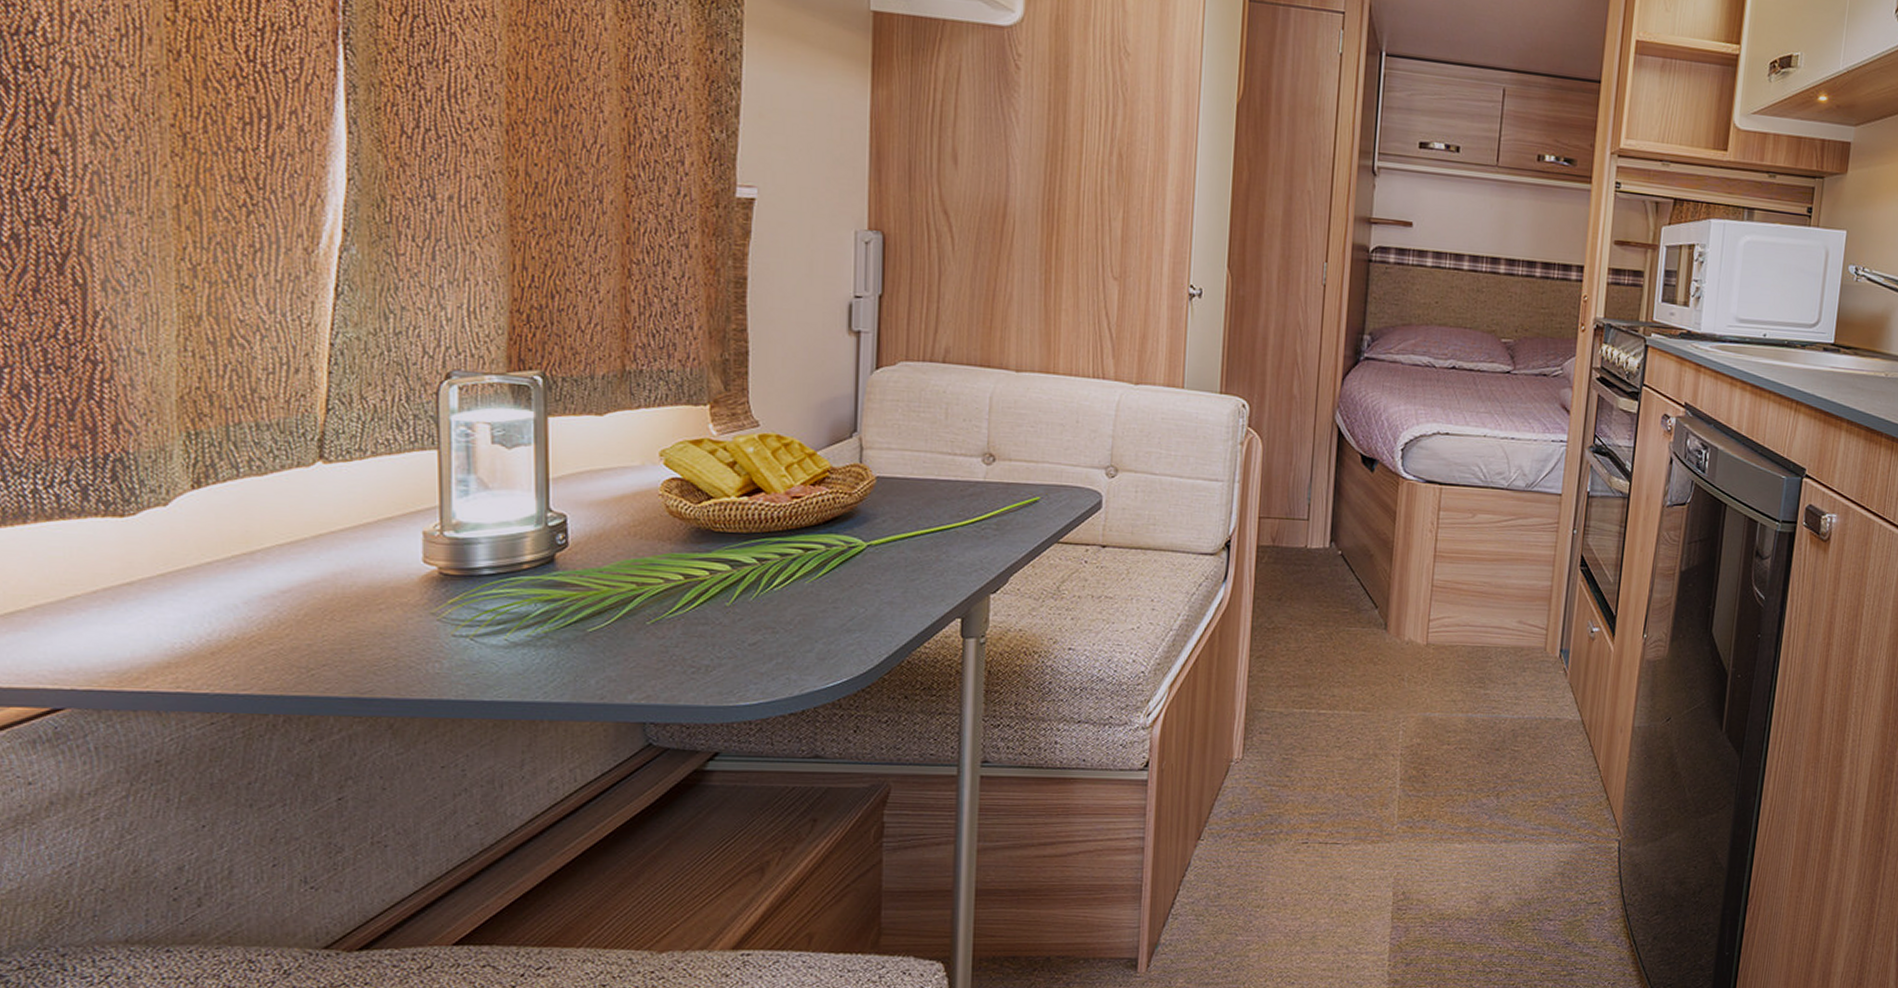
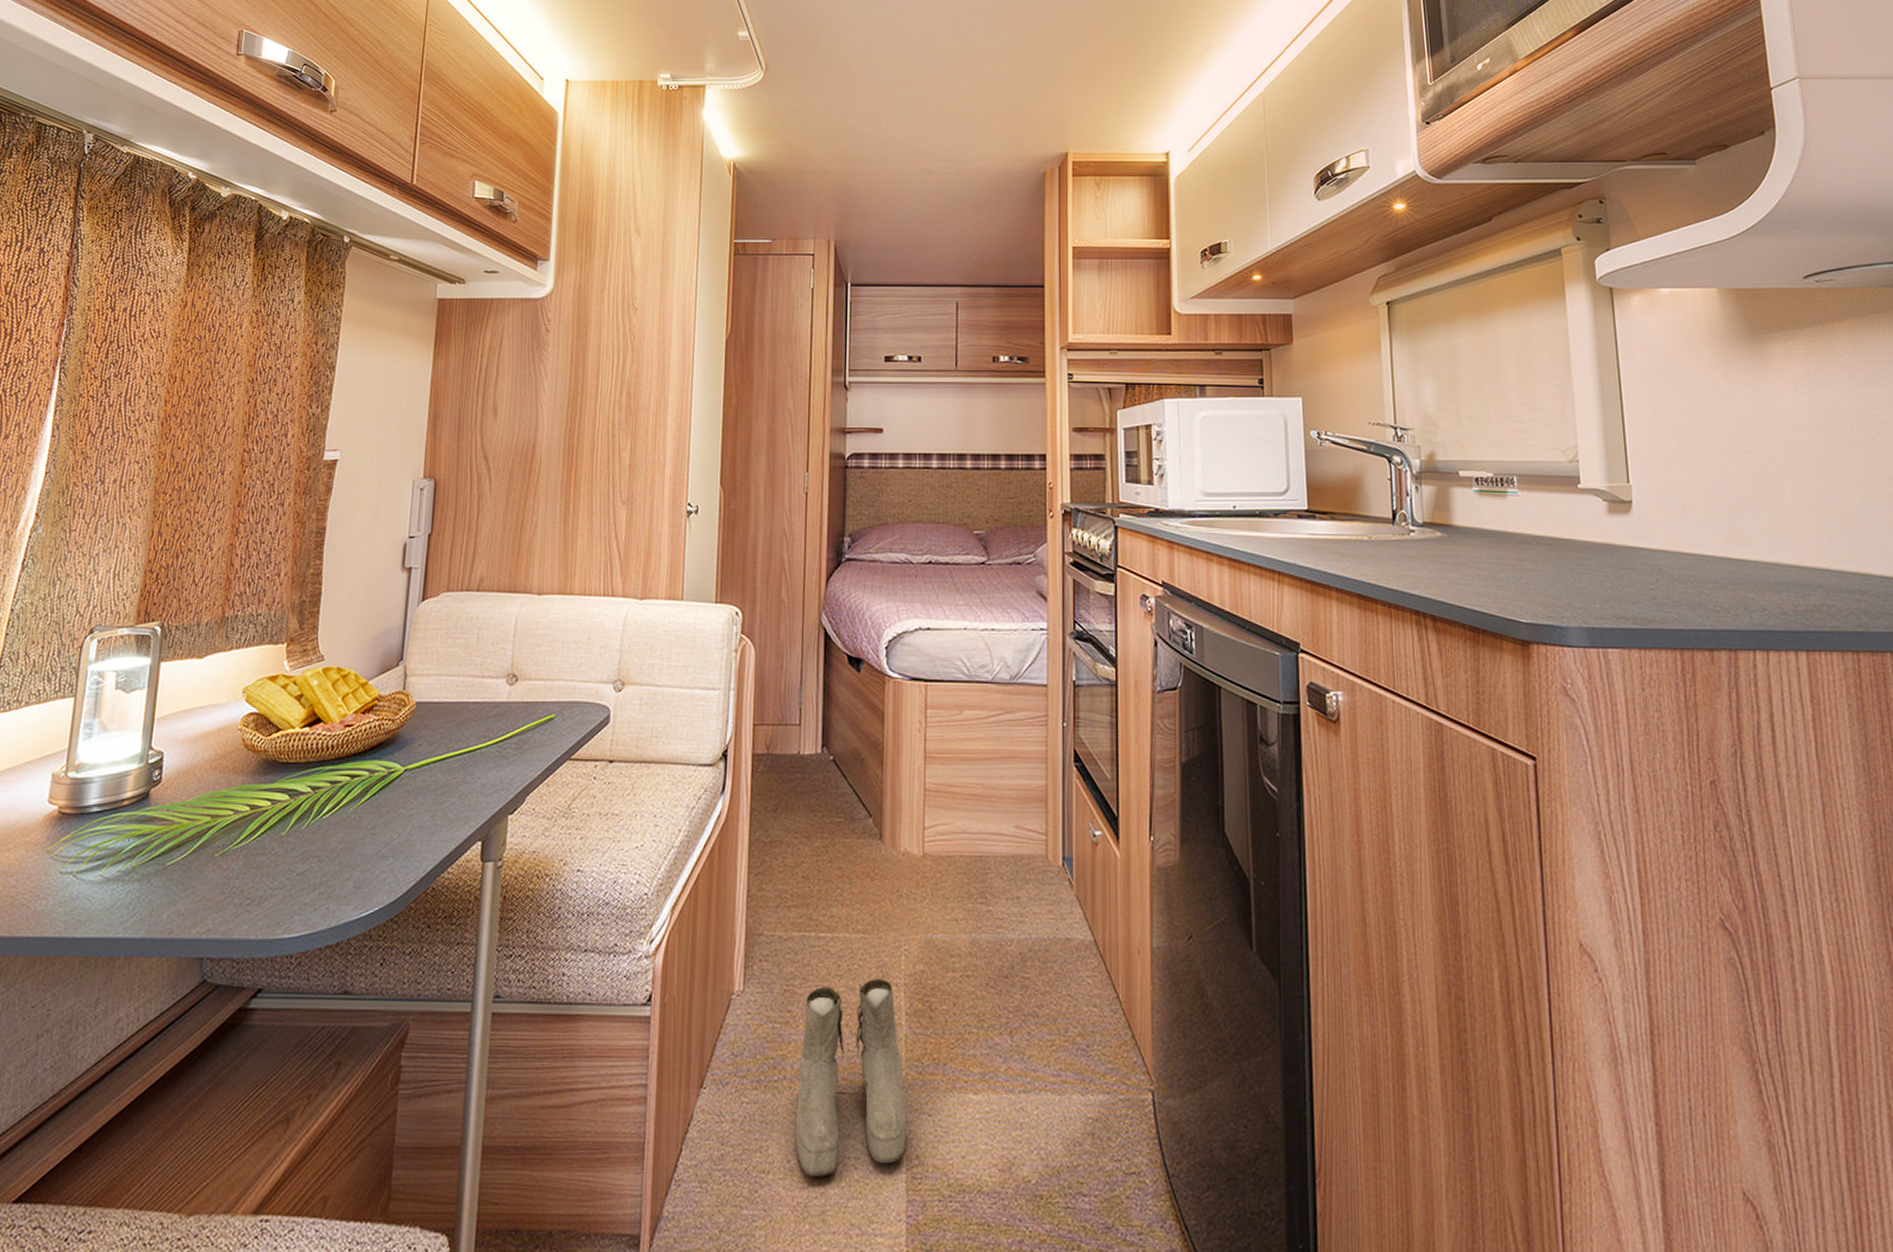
boots: none [1289,750,1397,910] -> present [795,979,907,1177]

